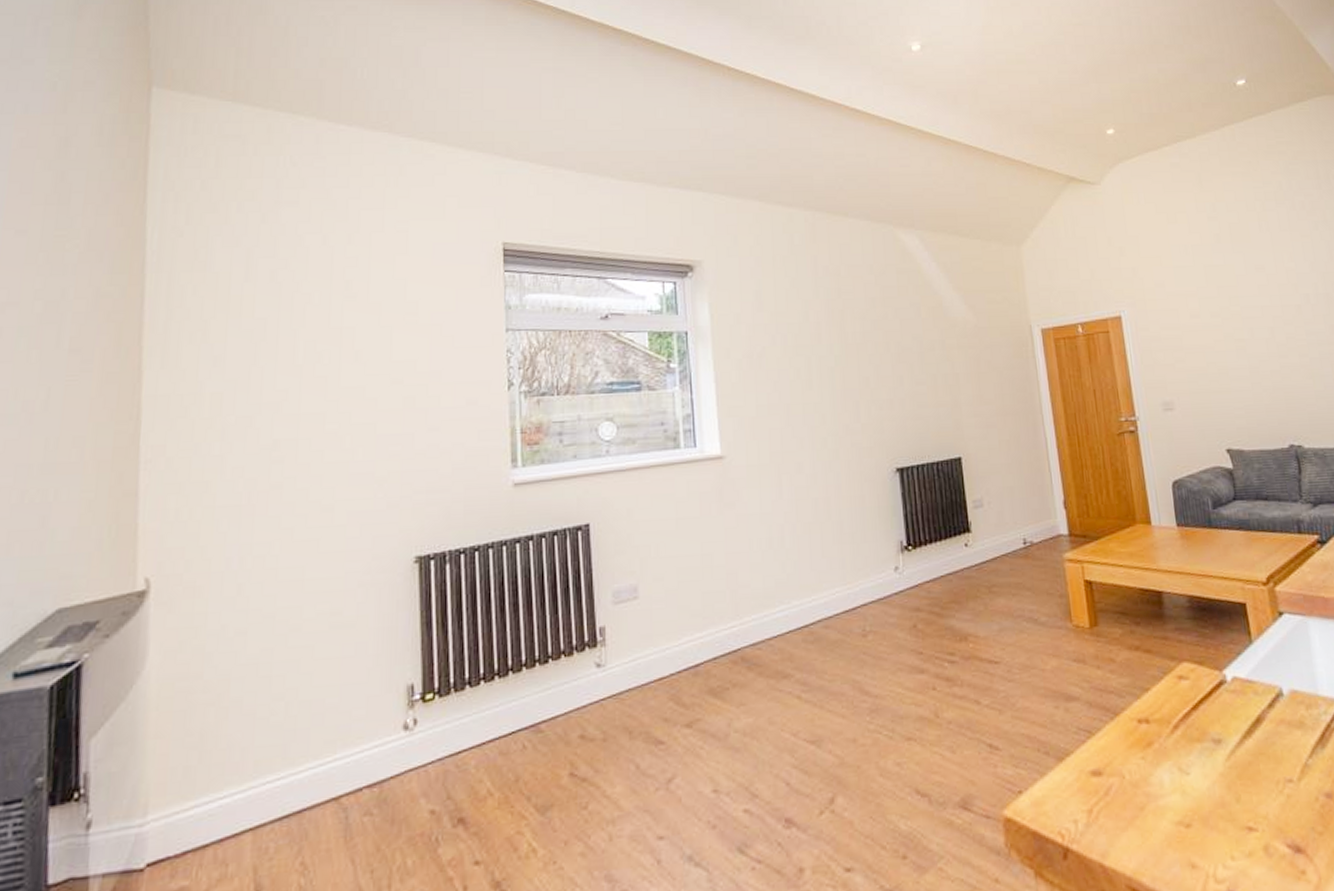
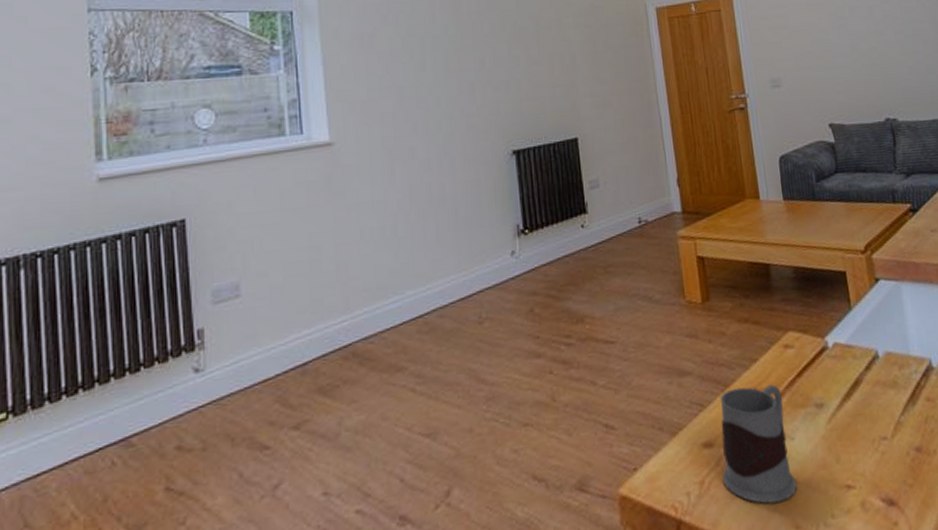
mug: none [1109,716,1193,839] -> present [720,385,797,504]

